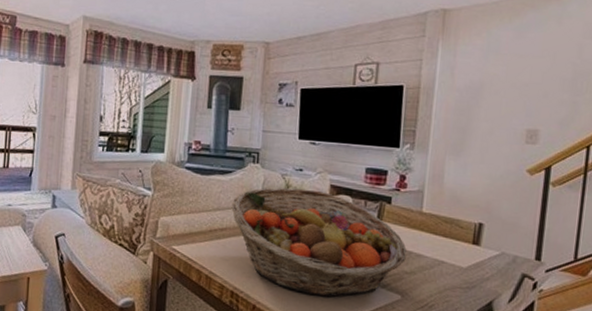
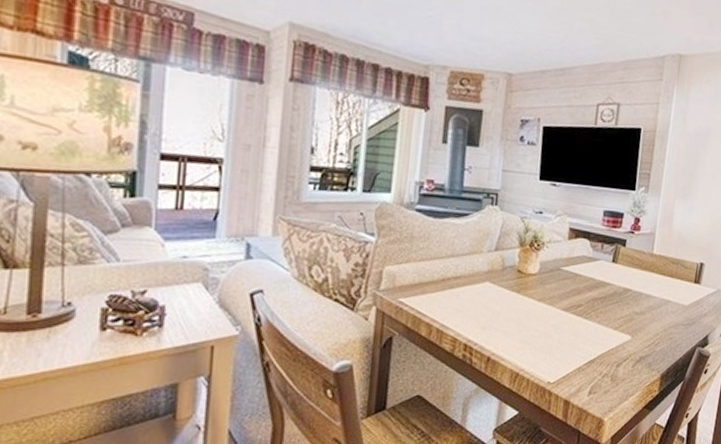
fruit basket: present [231,187,407,297] -> none [467,231,638,343]

